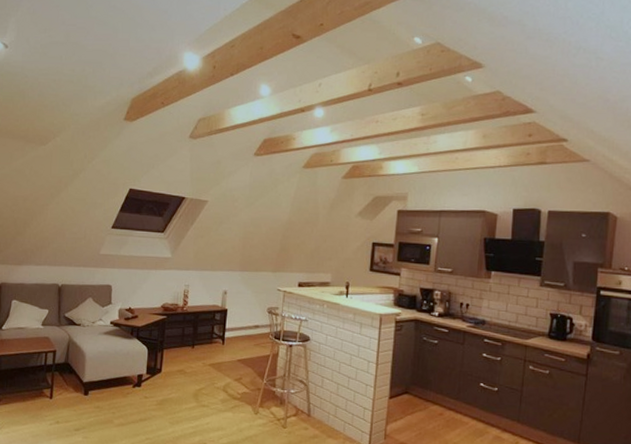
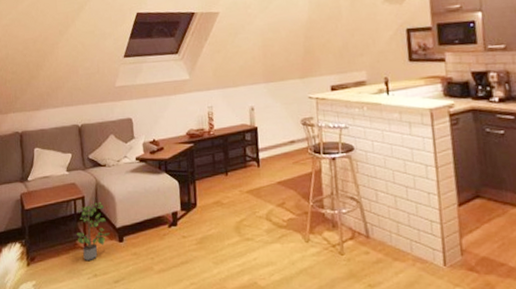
potted plant: none [44,357,77,408] -> present [76,202,110,260]

